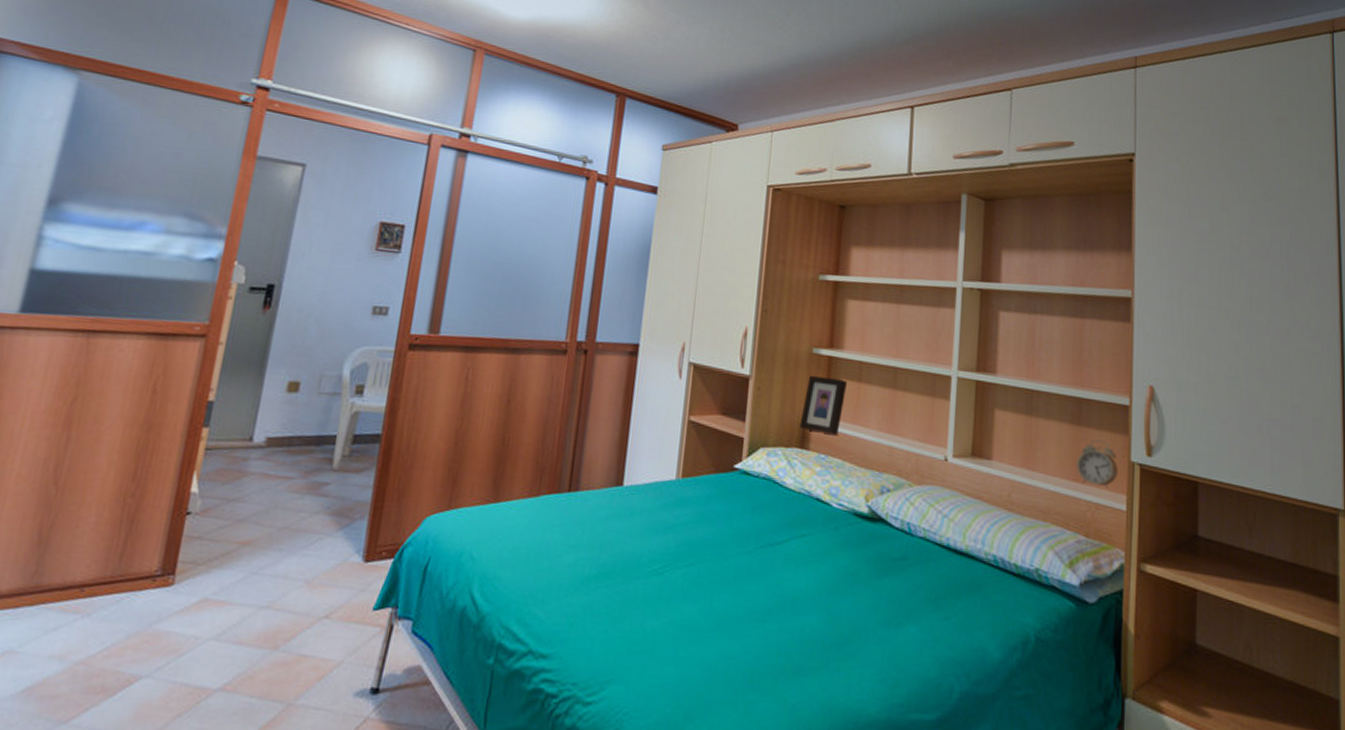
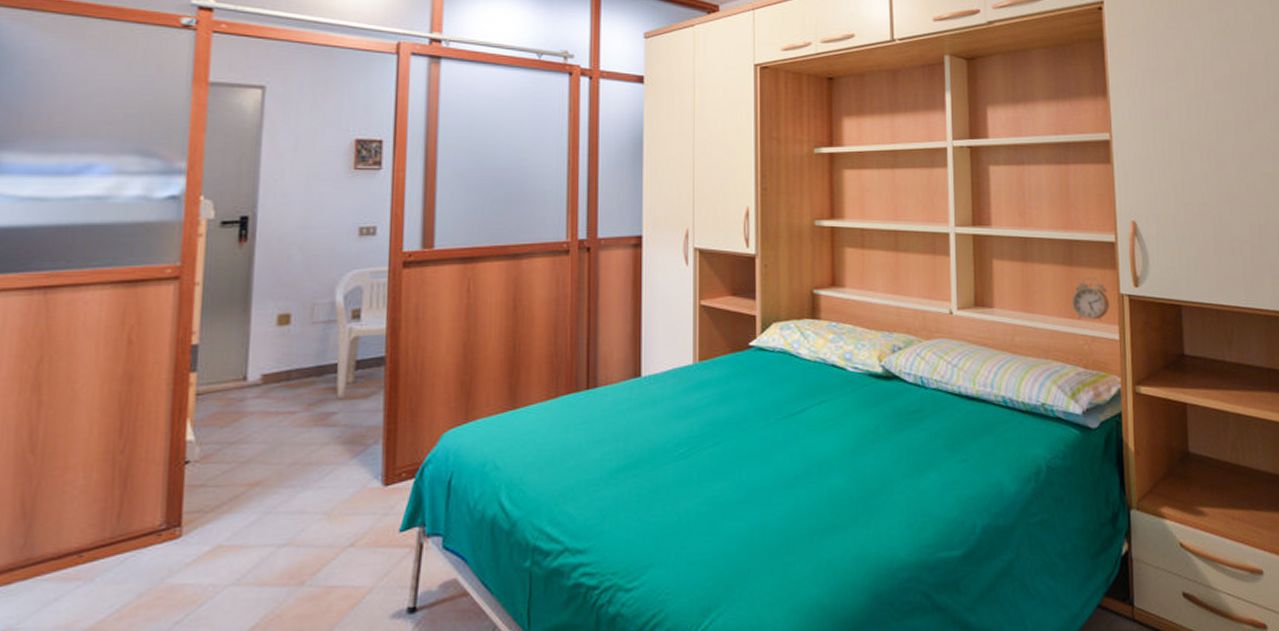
picture frame: present [799,375,848,436] -> none [809,247,852,303]

